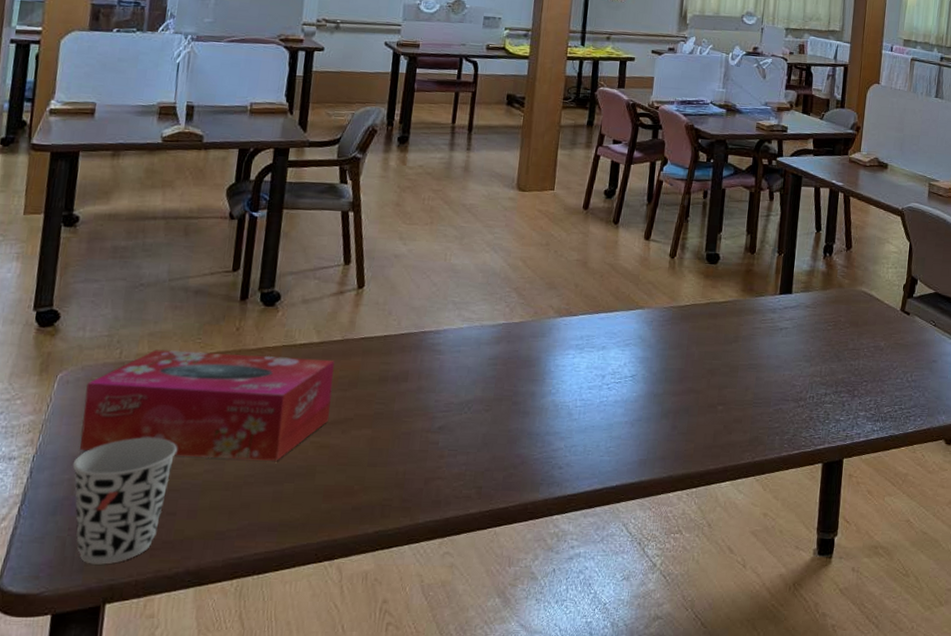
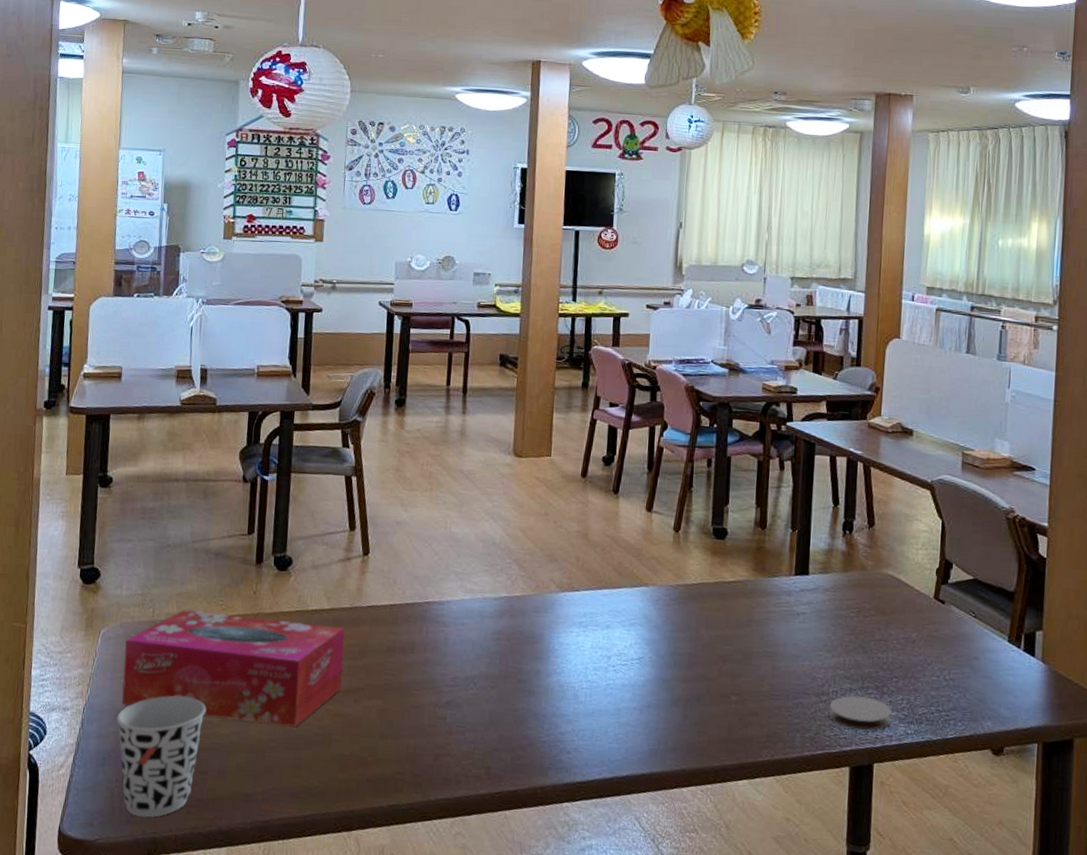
coaster: none [806,399,861,430] -> present [829,695,892,730]

